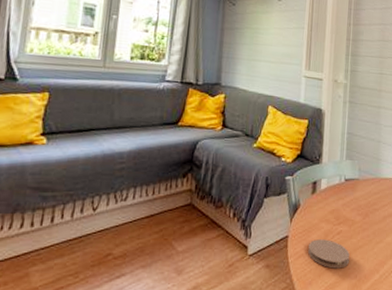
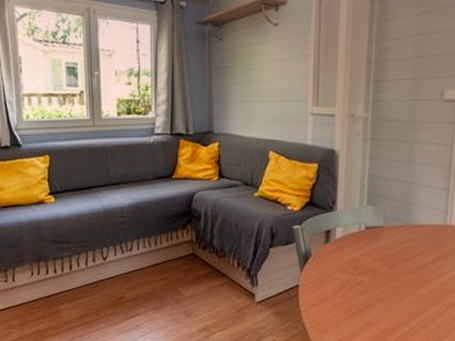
coaster: present [308,239,350,269] -> none [322,289,372,319]

